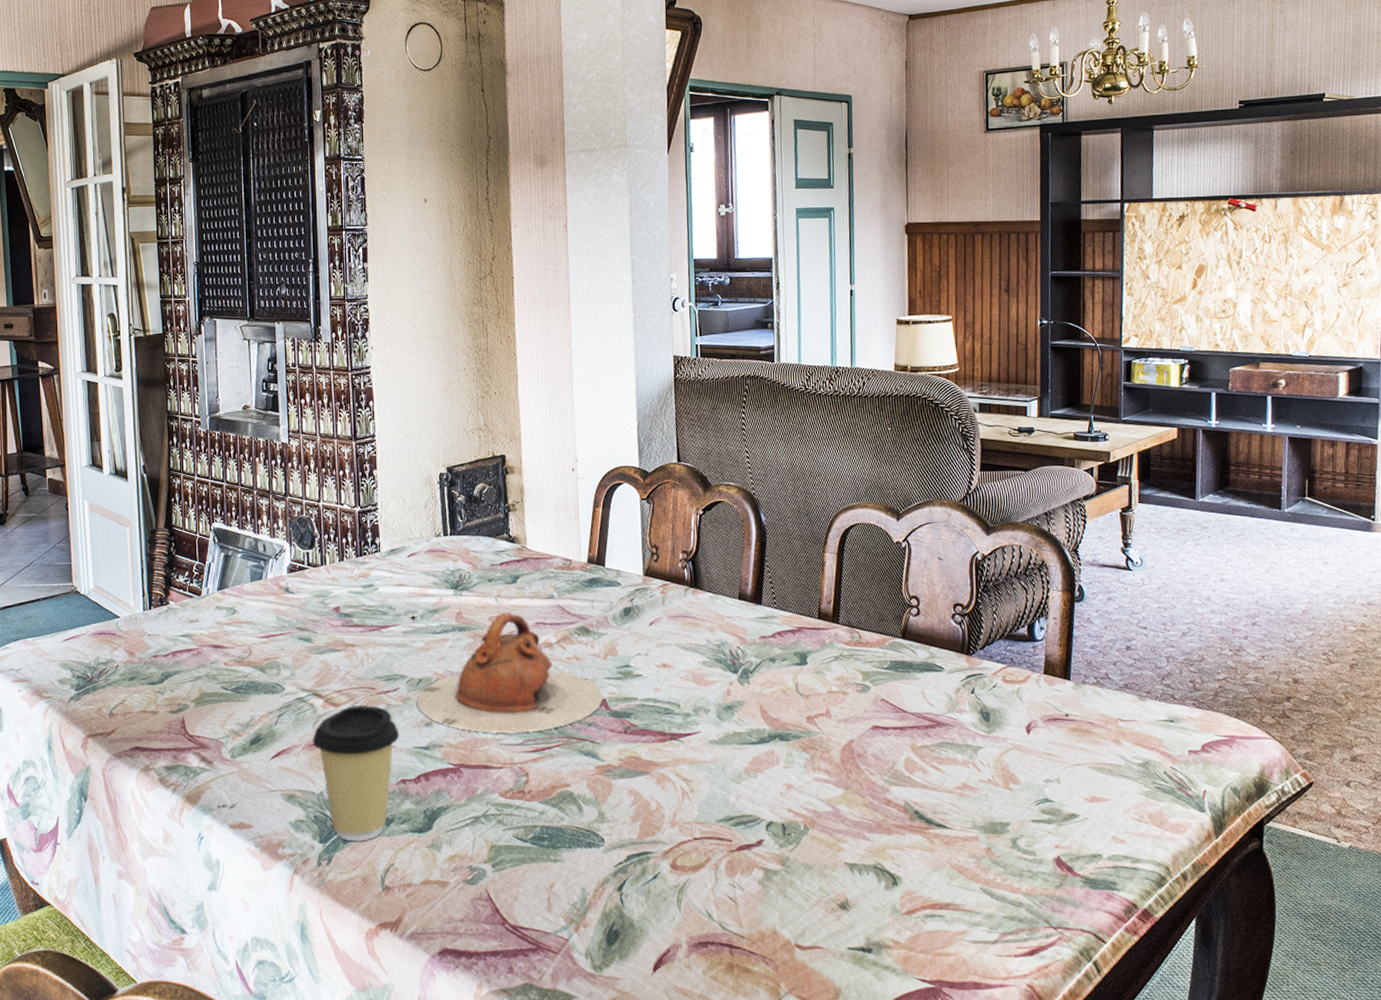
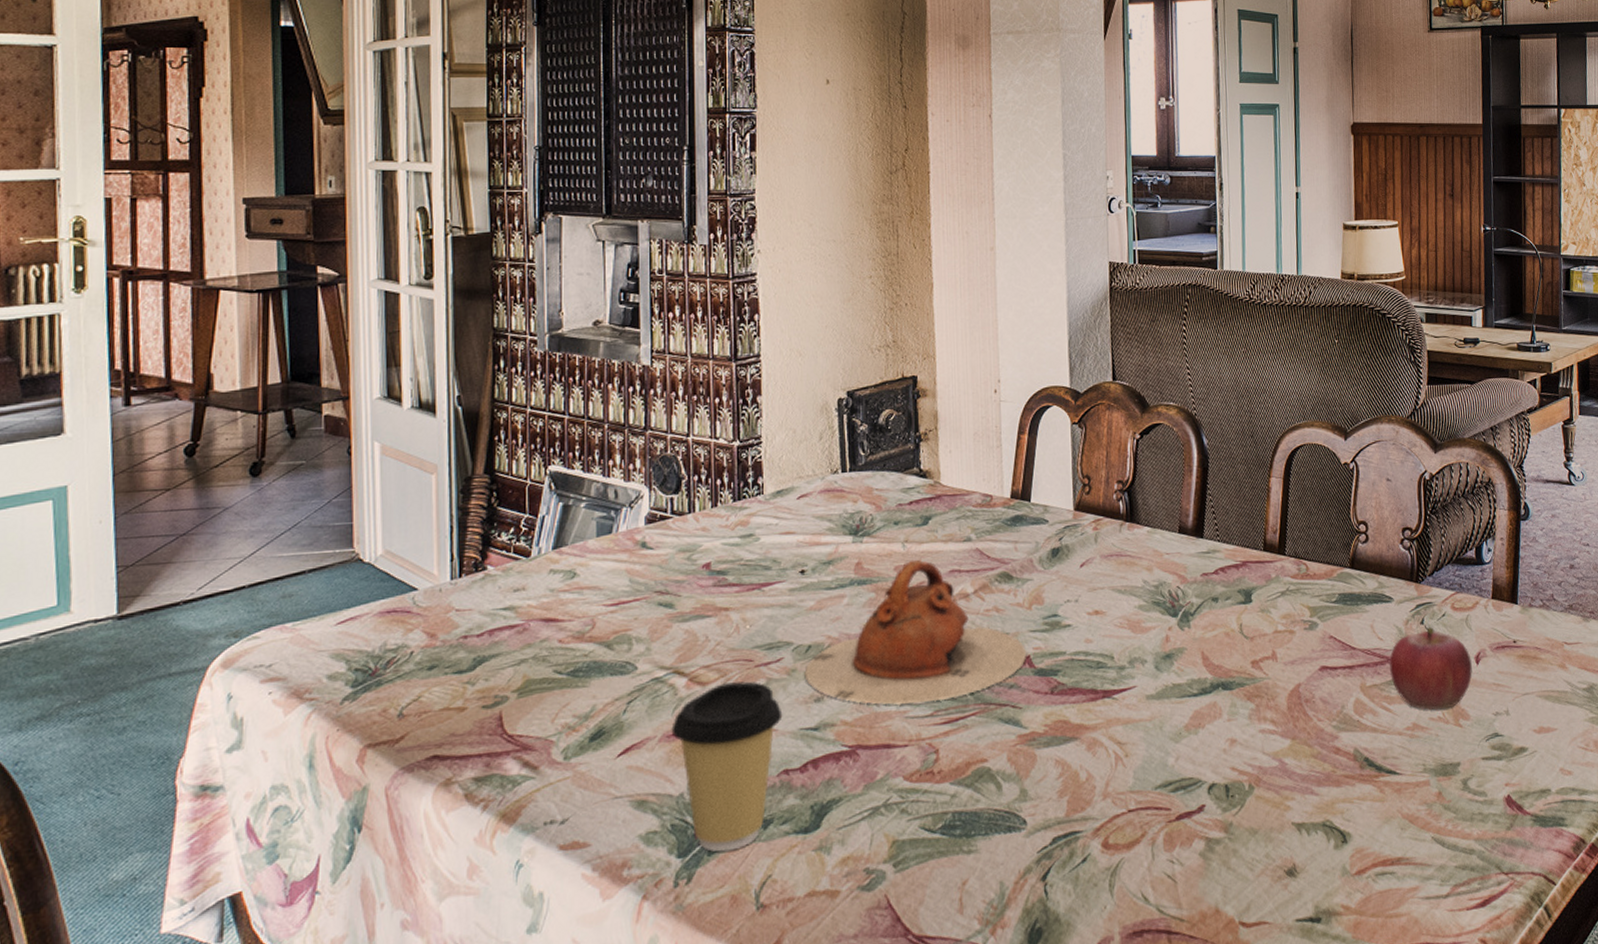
fruit: none [940,695,1024,773] -> present [1389,626,1473,710]

